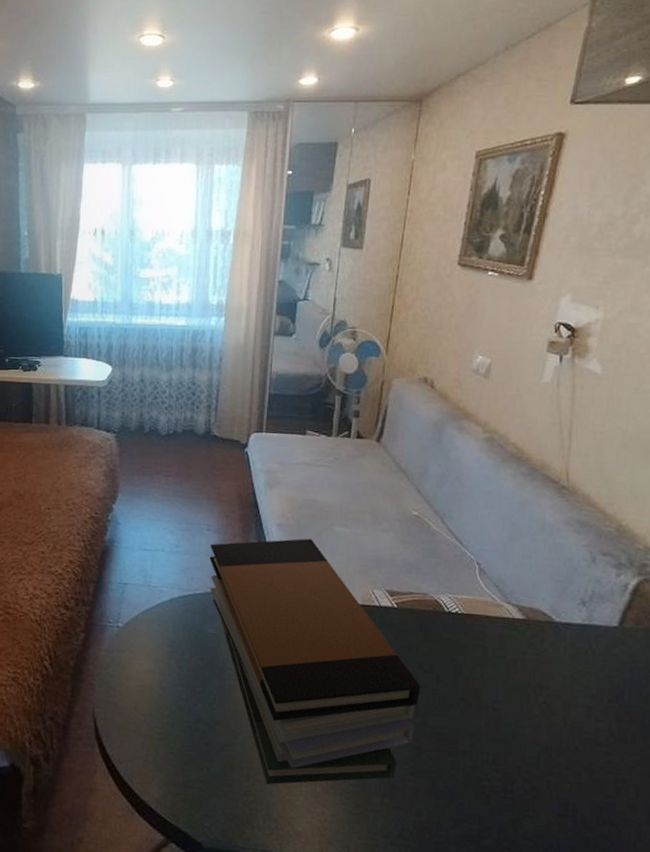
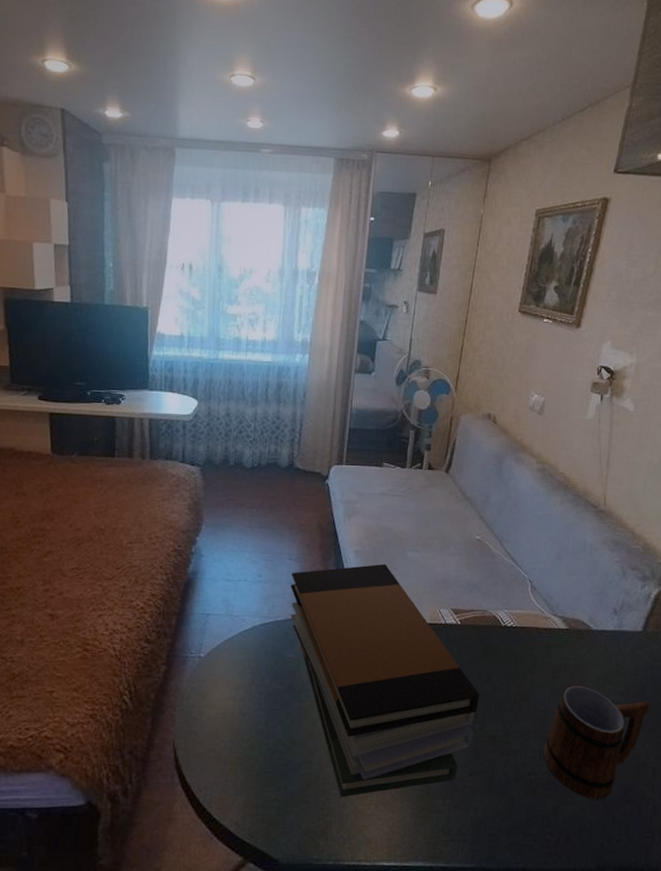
mug: none [498,682,630,817] -> present [543,684,650,800]

